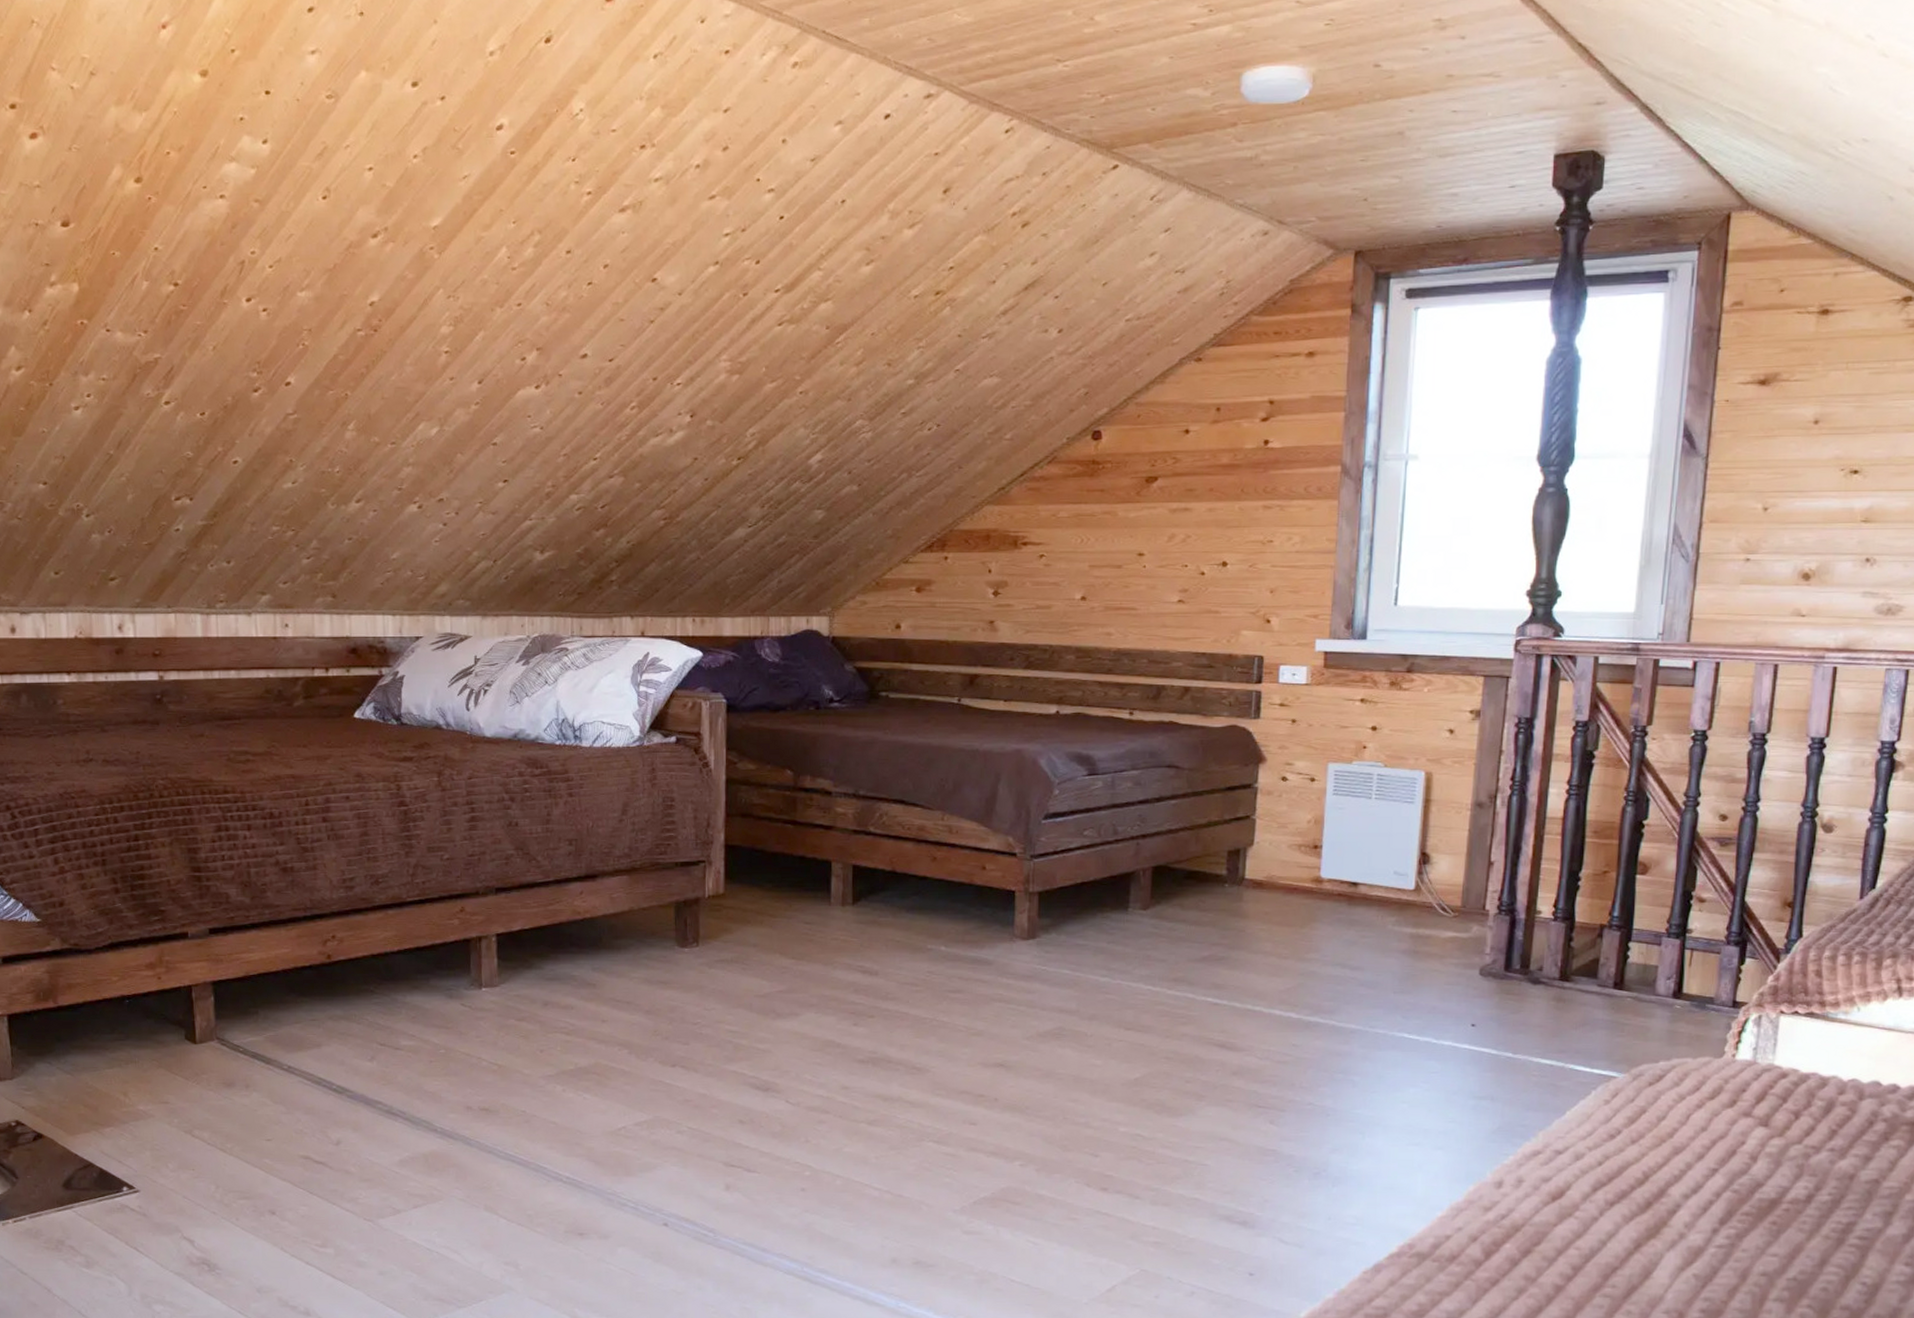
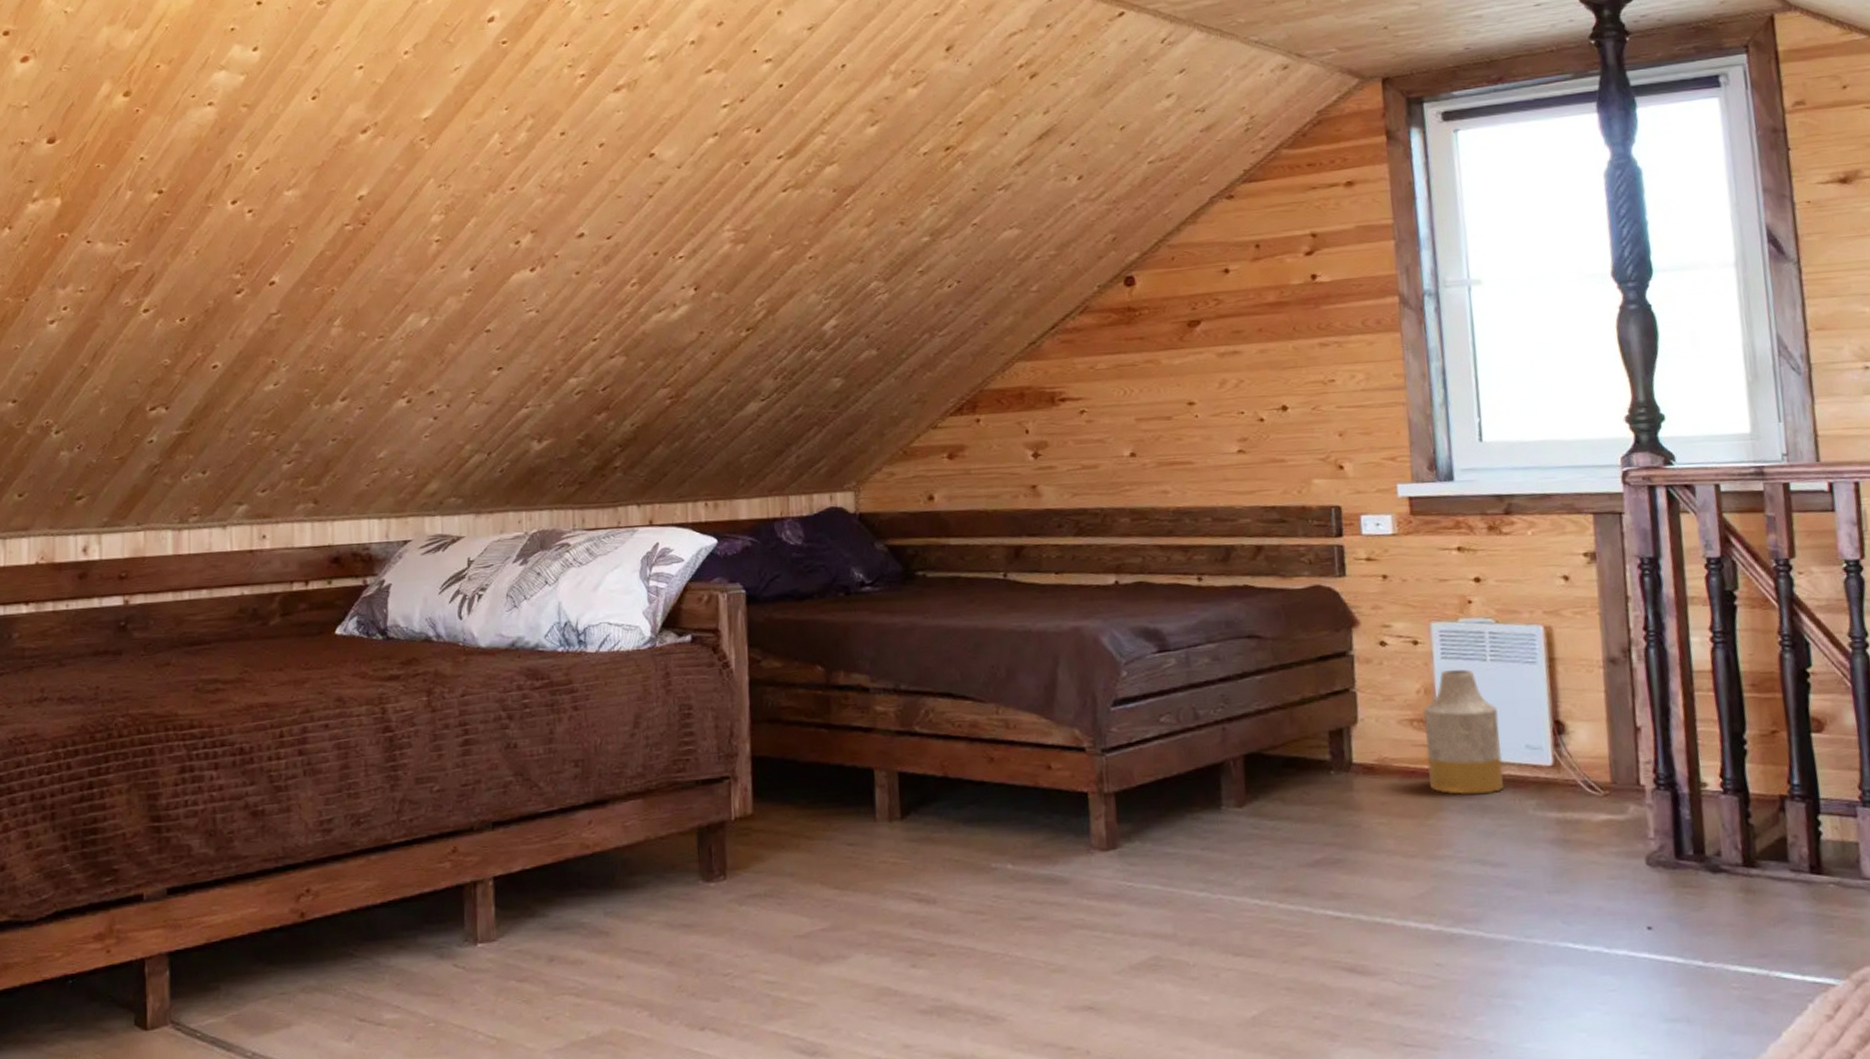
vase: none [1308,804,1374,911] -> present [1423,669,1504,795]

